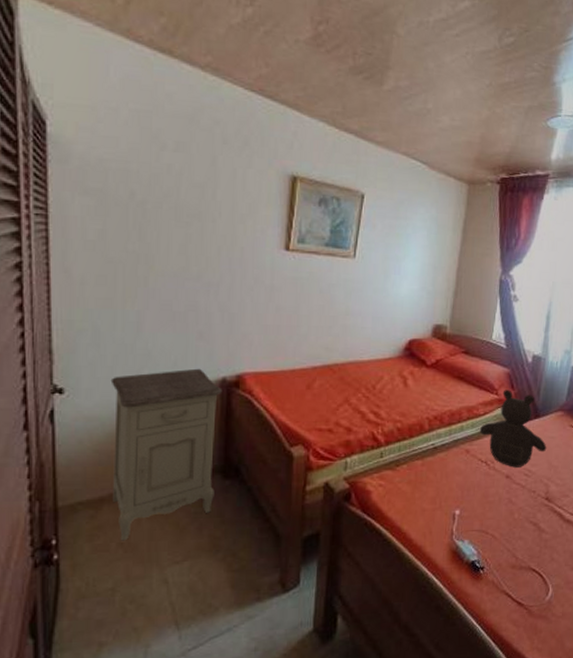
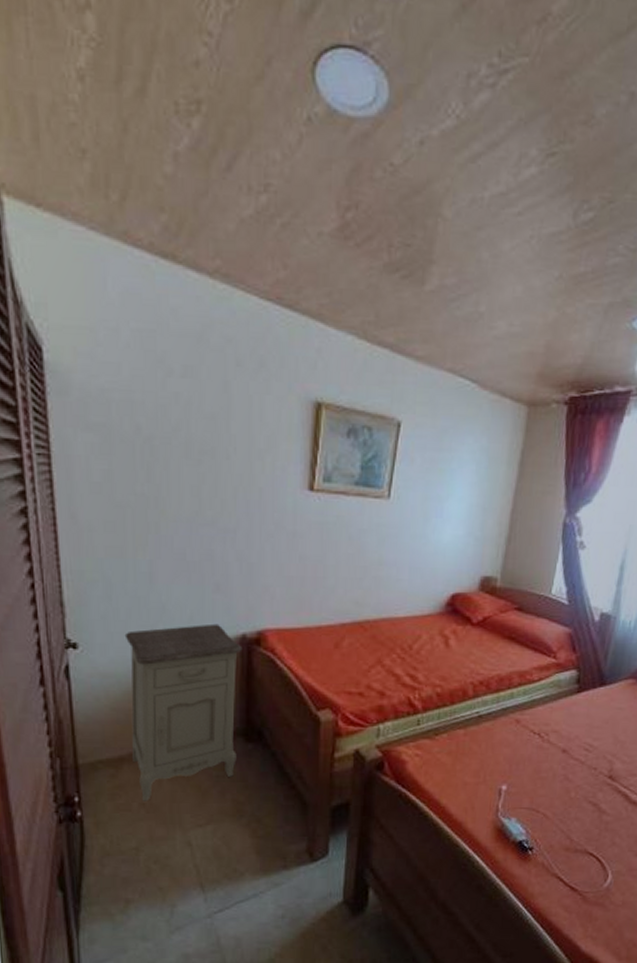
teddy bear: present [479,390,547,468] -> none [532,652,613,741]

